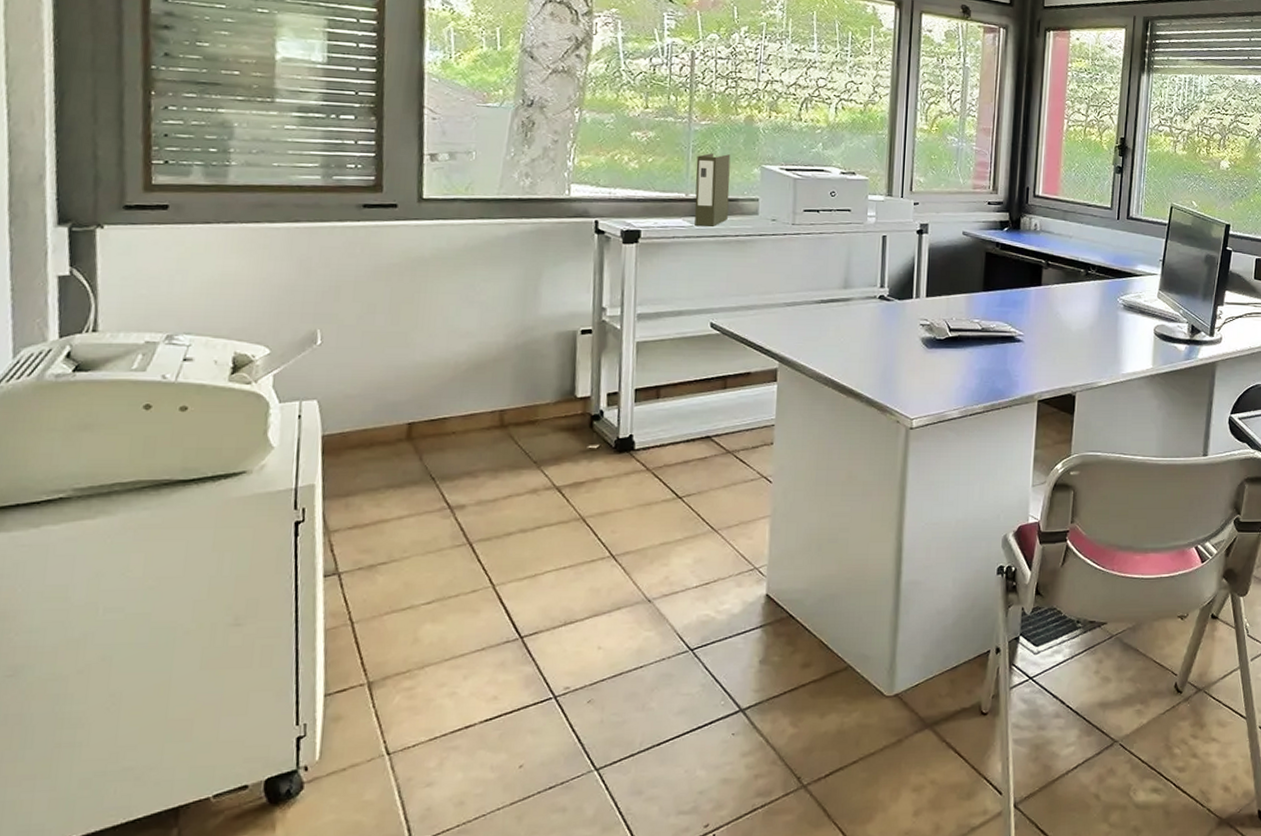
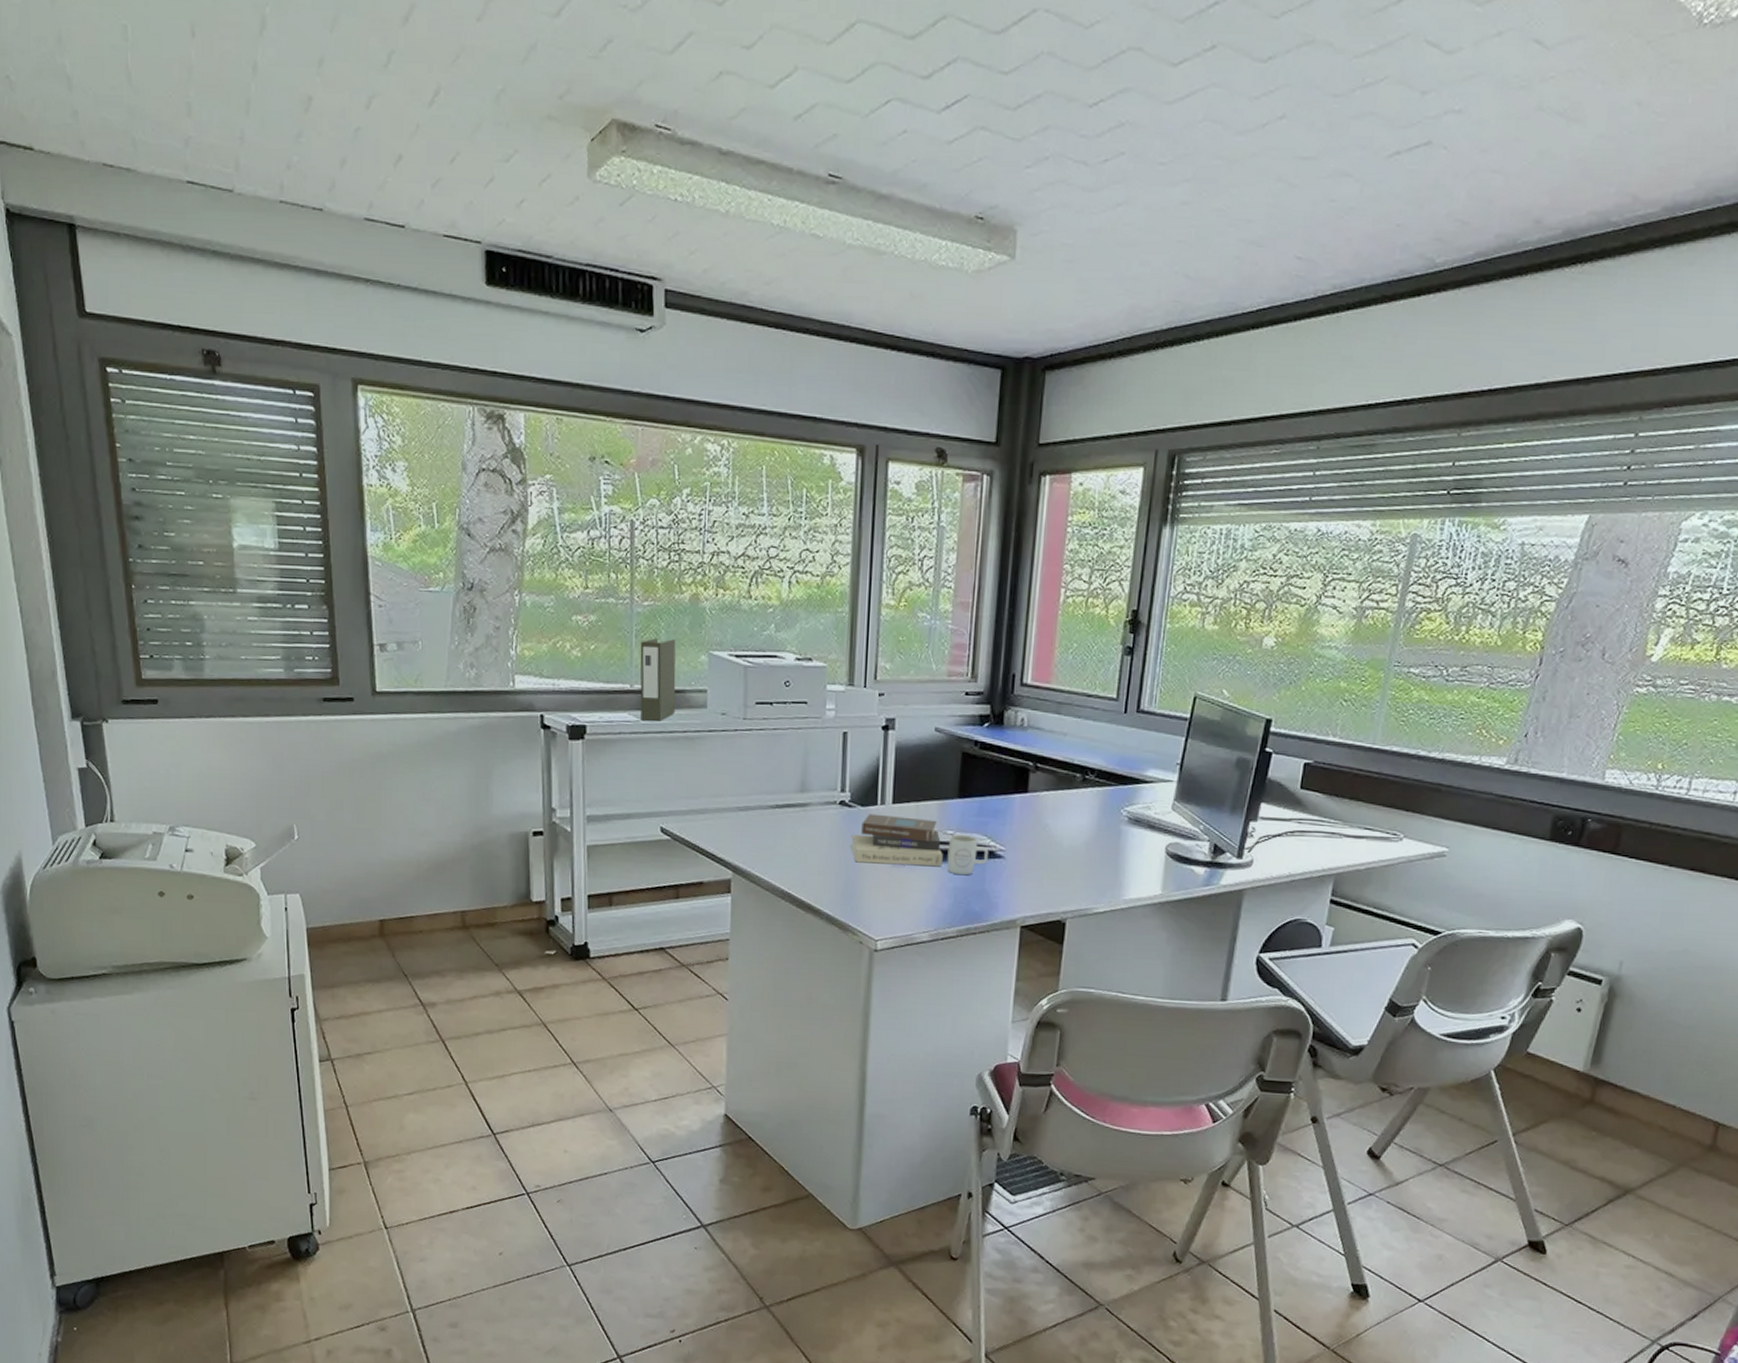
books: none [889,306,970,351] -> present [850,813,943,867]
mug: none [974,322,1010,358] -> present [947,834,989,876]

